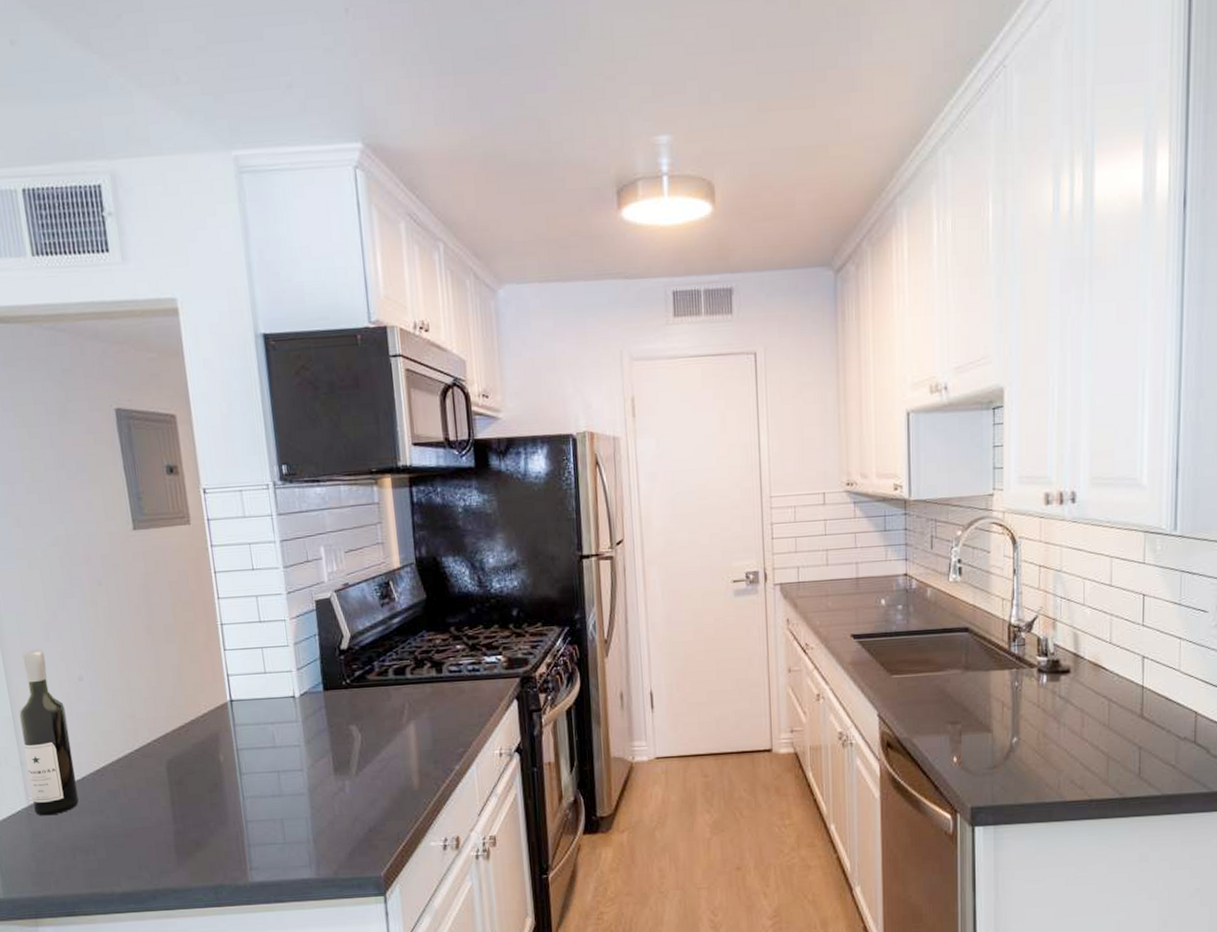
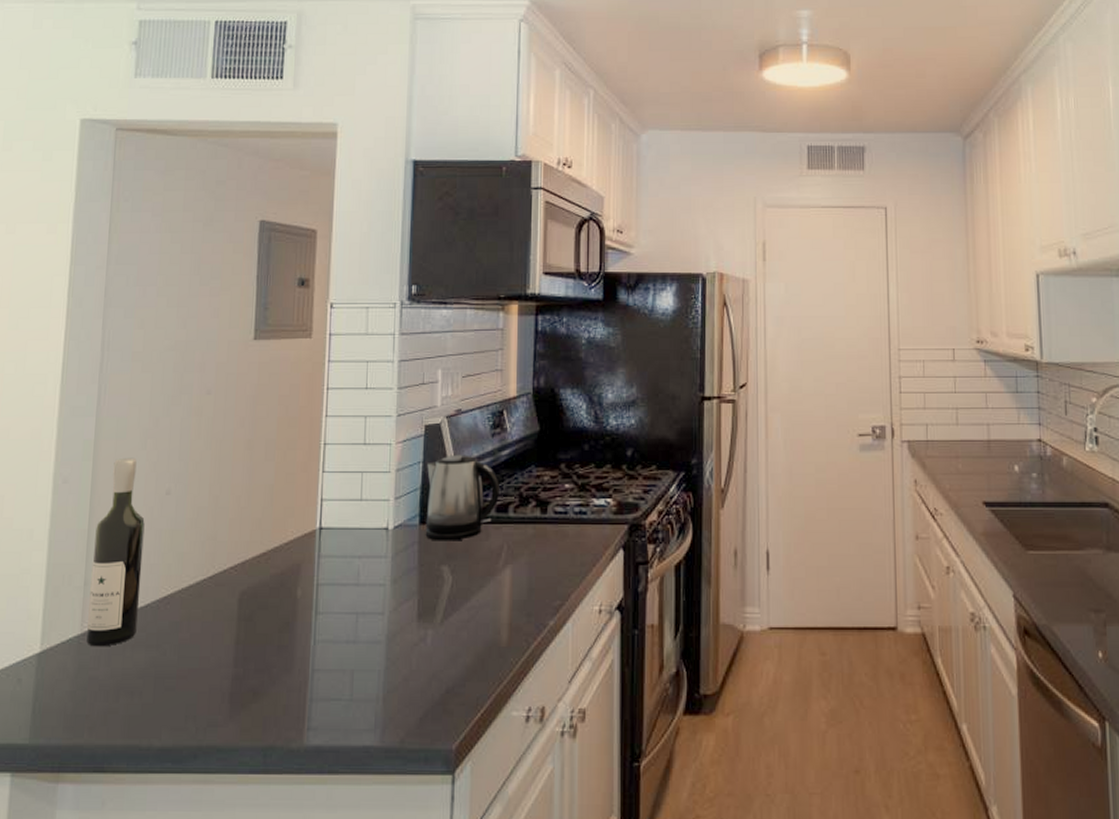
kettle: none [323,625,396,705] -> present [425,454,501,541]

